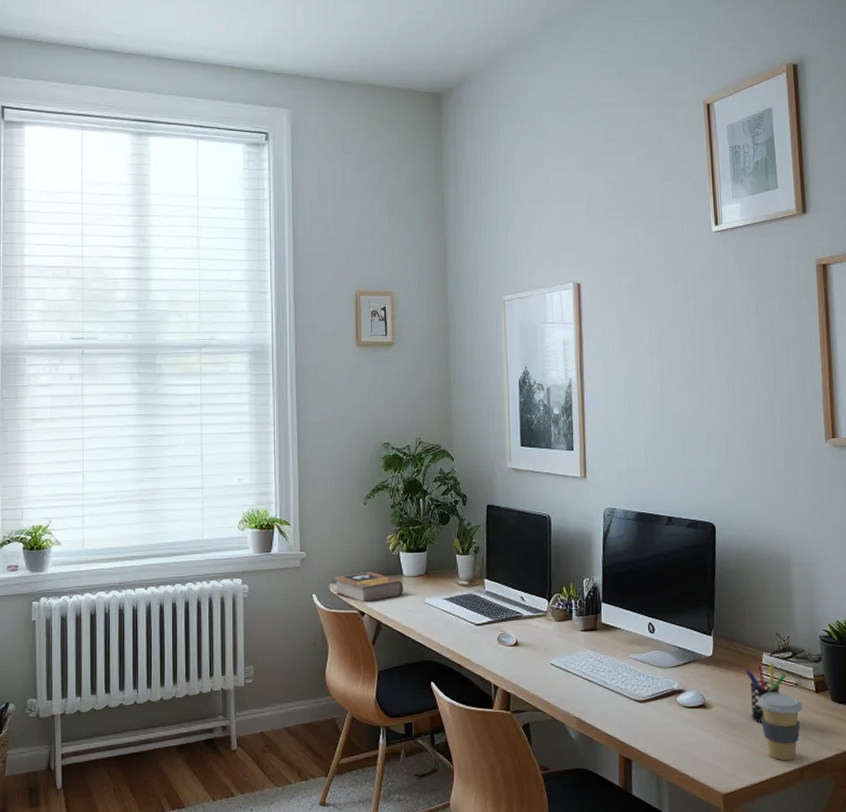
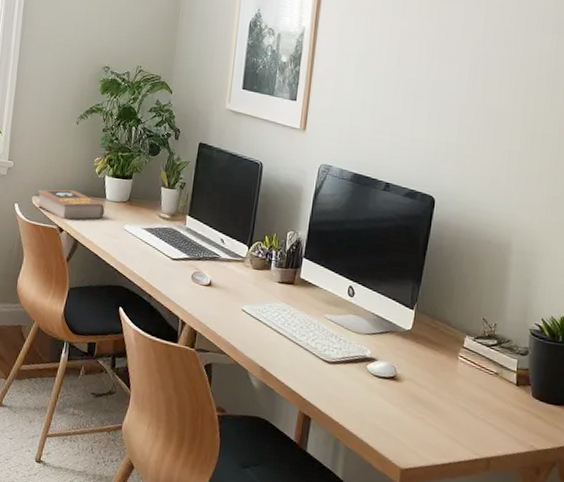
pen holder: present [745,663,787,722] -> none [443,347,488,405]
coffee cup: present [757,693,803,761] -> none [452,377,501,449]

